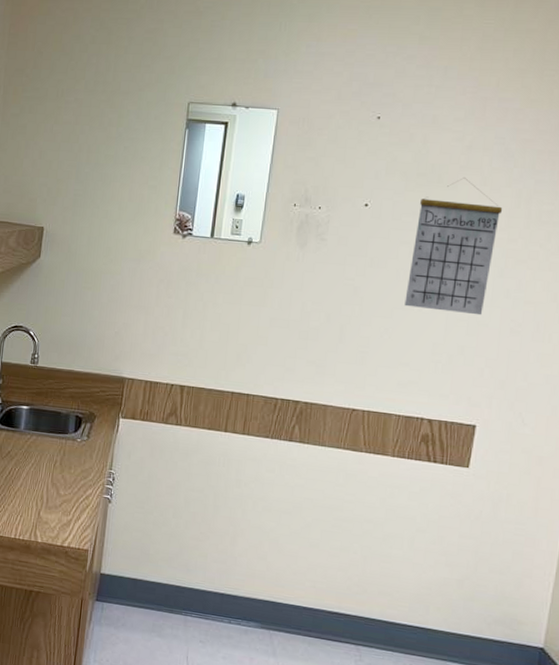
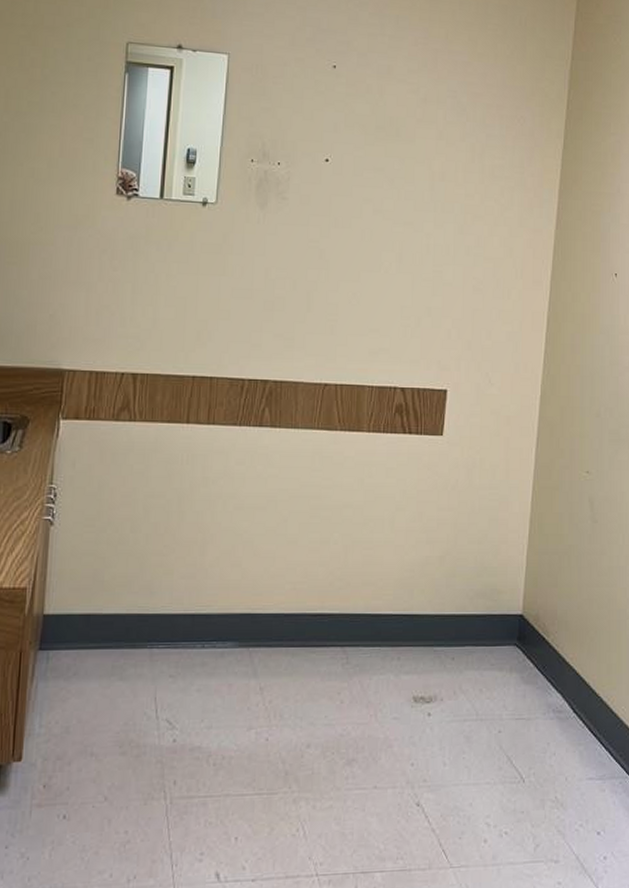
calendar: present [404,178,503,316] -> none [371,131,459,274]

